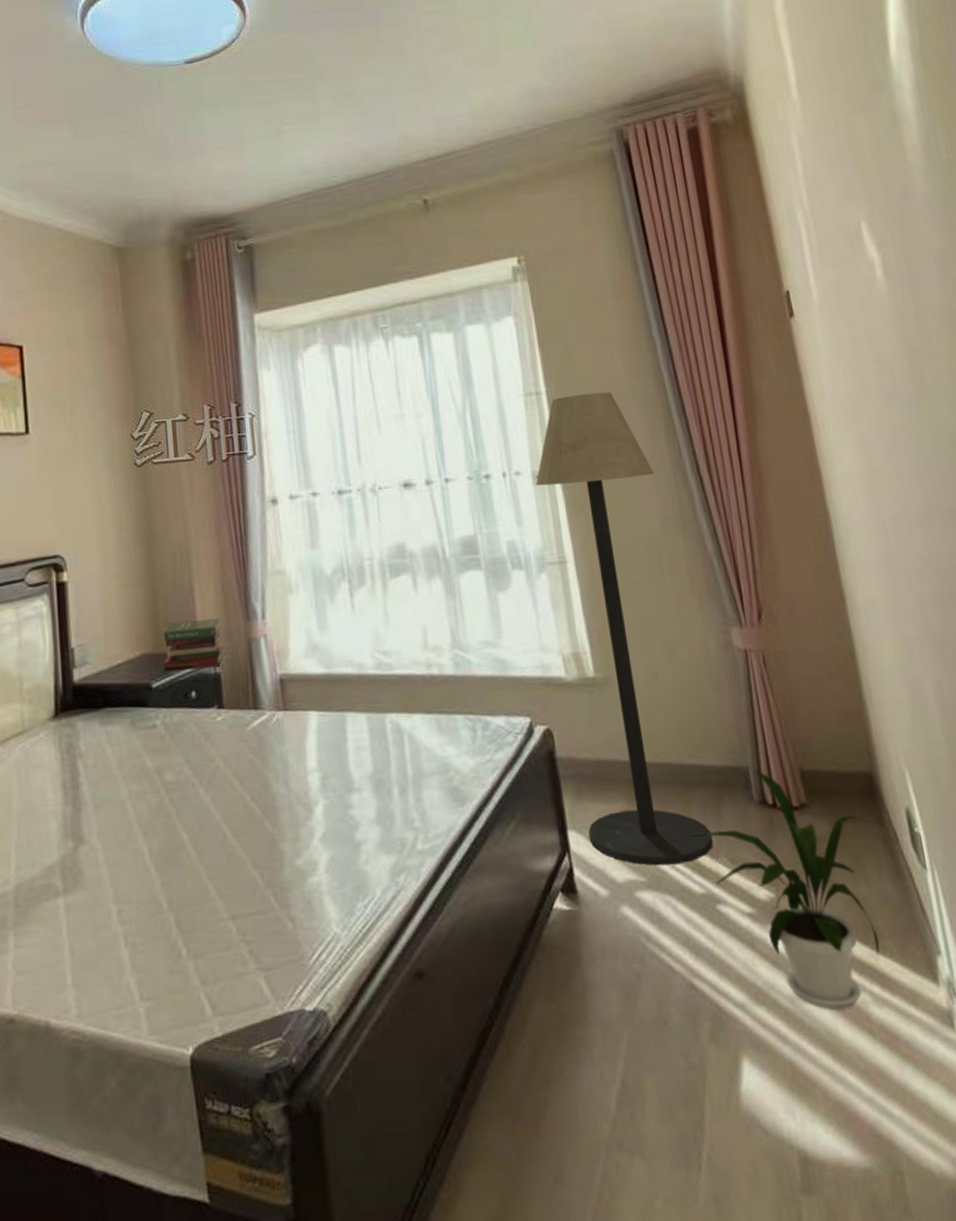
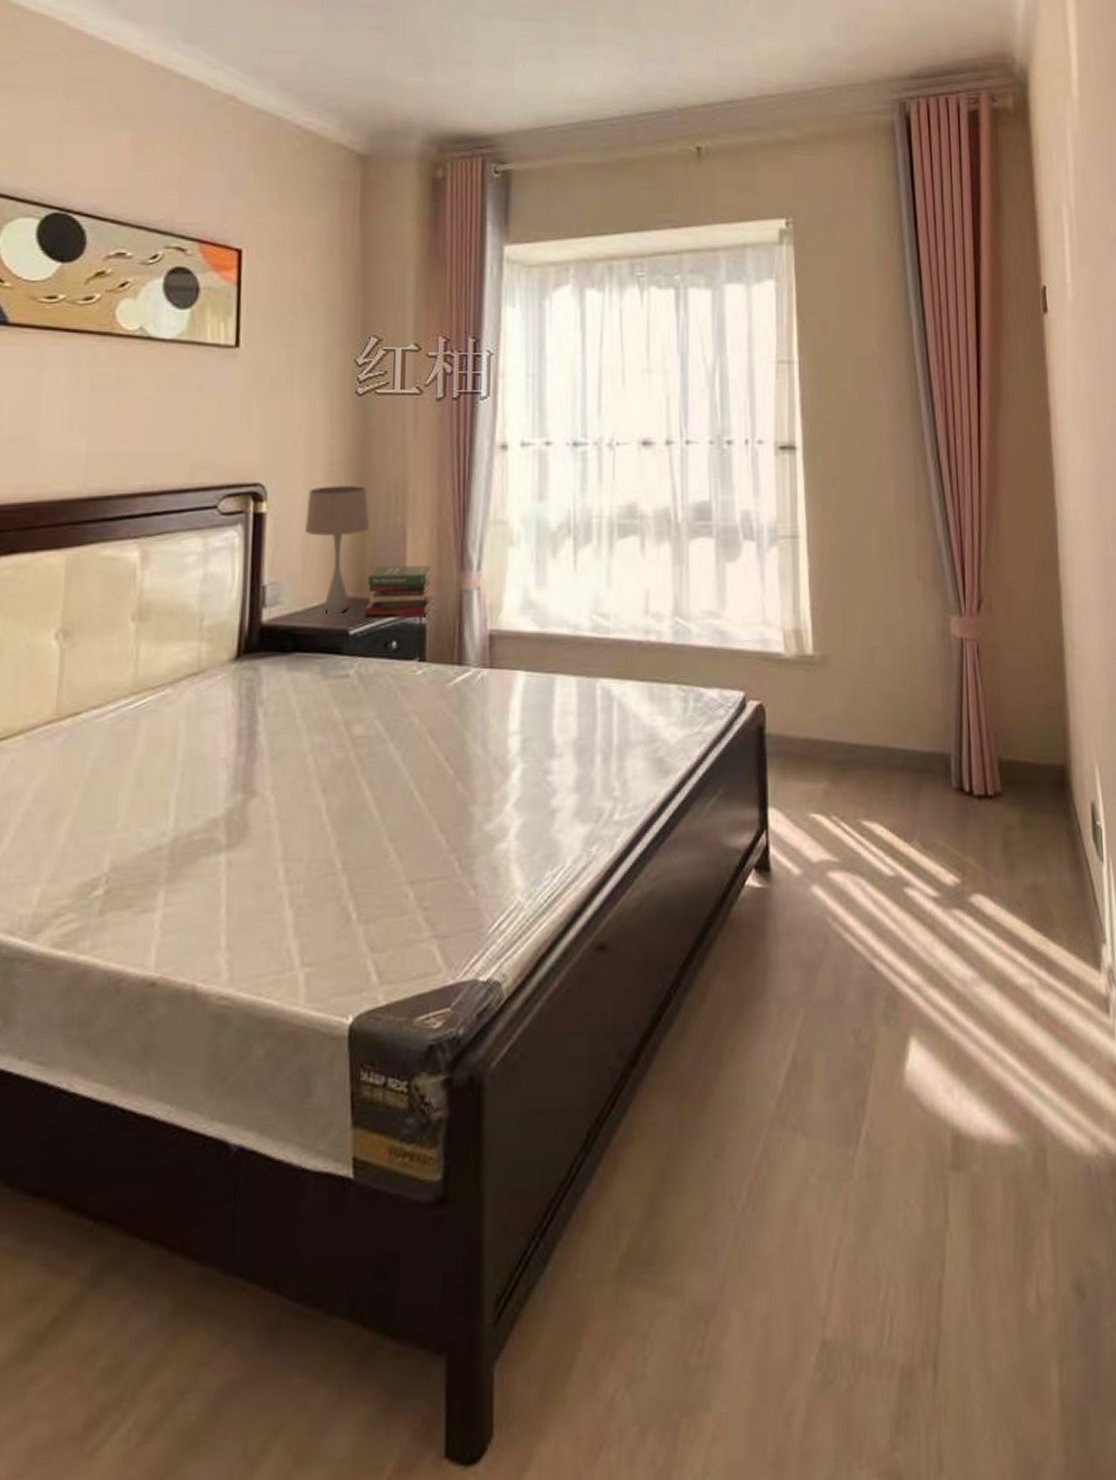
table lamp: none [102,549,161,669] -> present [305,486,370,612]
floor lamp: present [535,391,714,866] -> none [777,367,908,847]
house plant: present [689,769,880,1010] -> none [886,757,1052,993]

